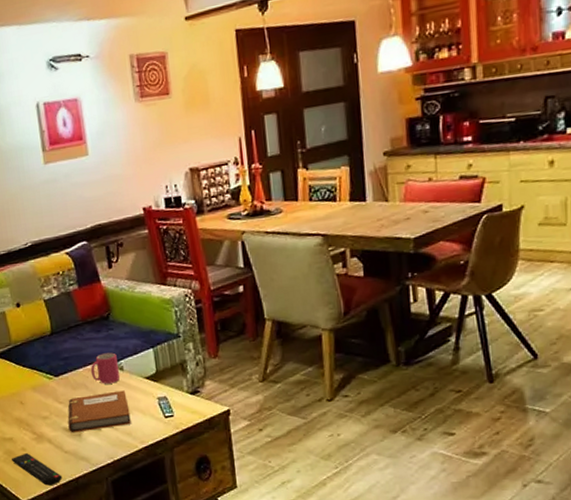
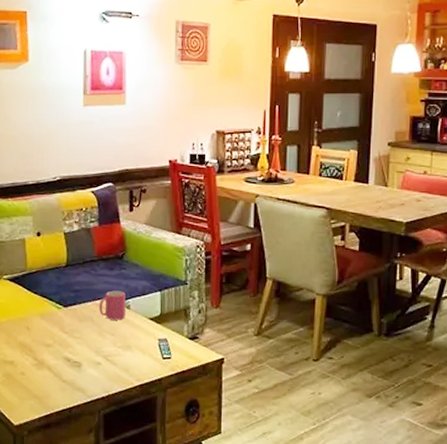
remote control: present [12,452,63,486] -> none [10,377,57,412]
notebook: present [68,390,131,433] -> none [70,328,131,364]

